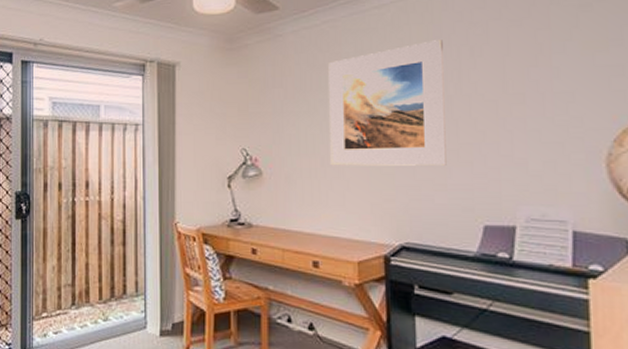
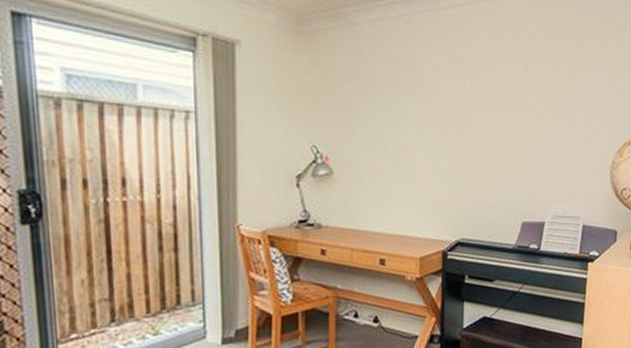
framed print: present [329,40,447,166] -> none [400,48,504,169]

